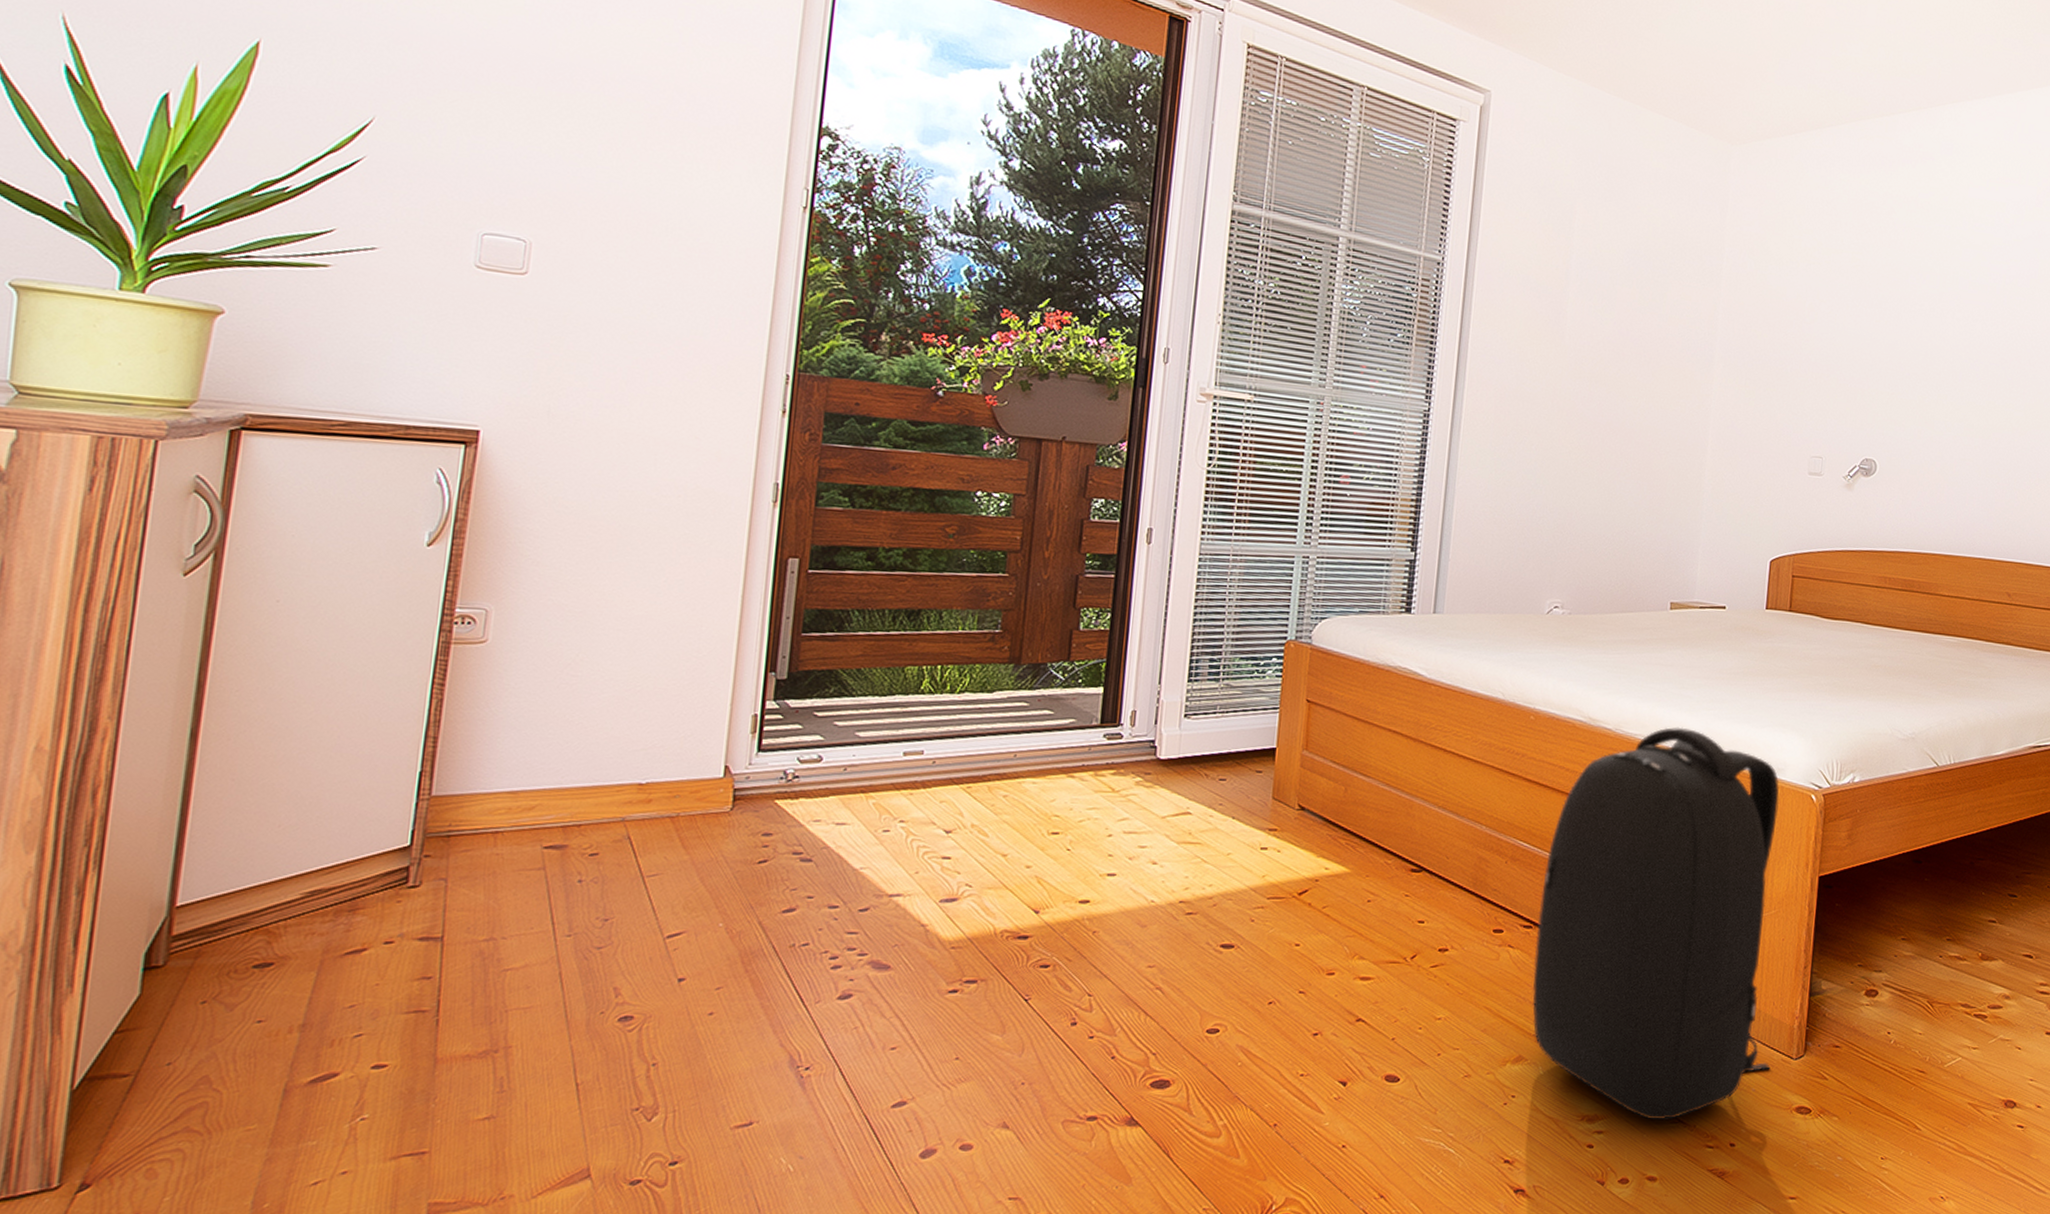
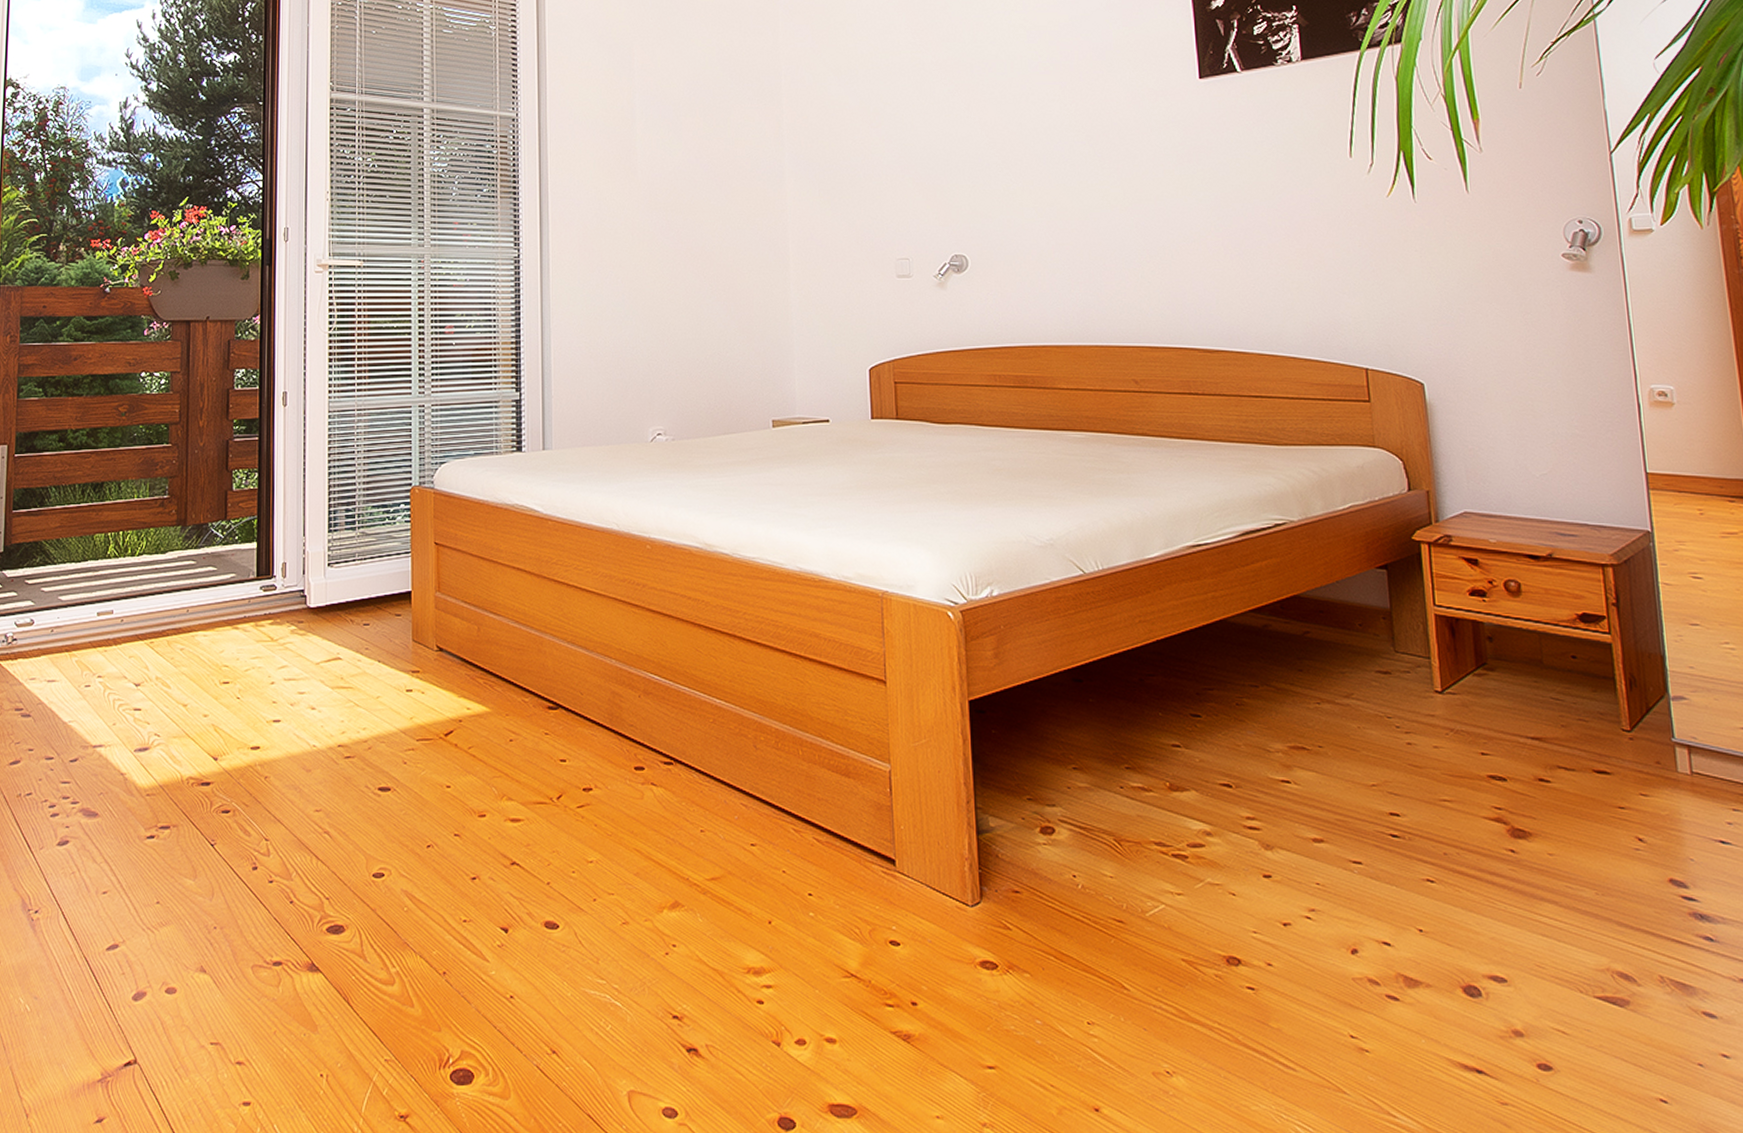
backpack: present [1532,726,1780,1121] -> none [677,547,945,975]

